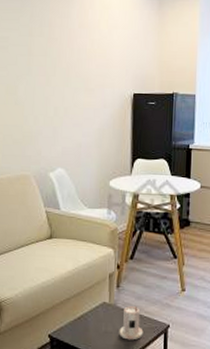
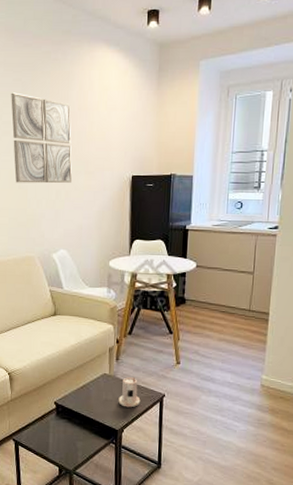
wall art: none [9,8,72,100] -> present [11,92,73,184]

